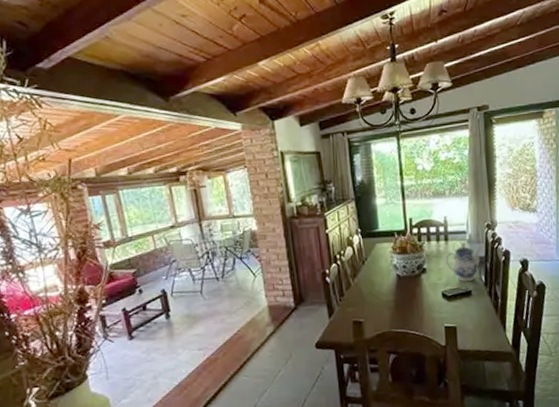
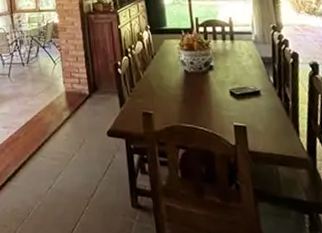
teapot: present [445,243,482,282] -> none [231,43,269,81]

